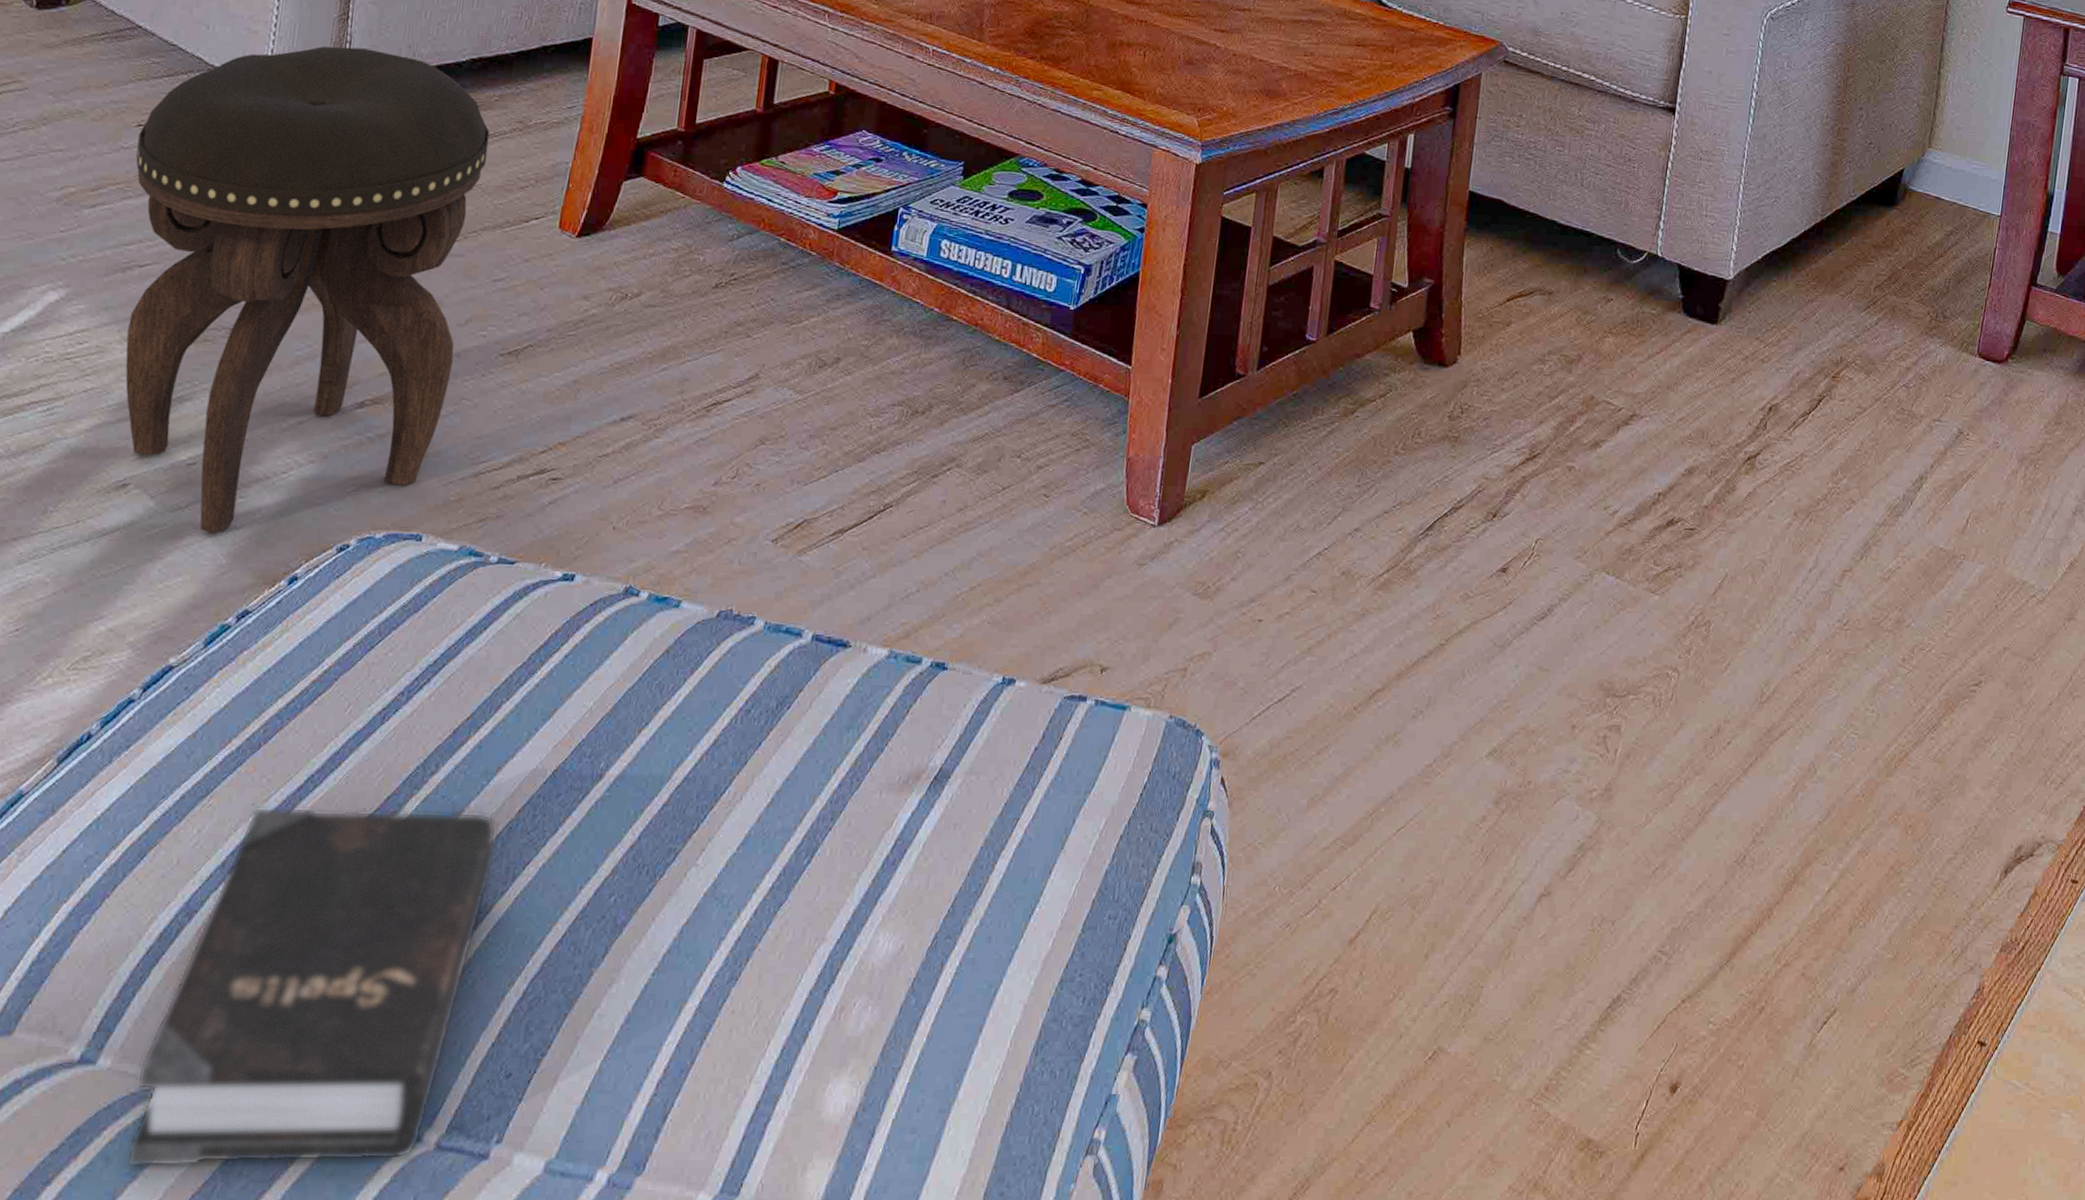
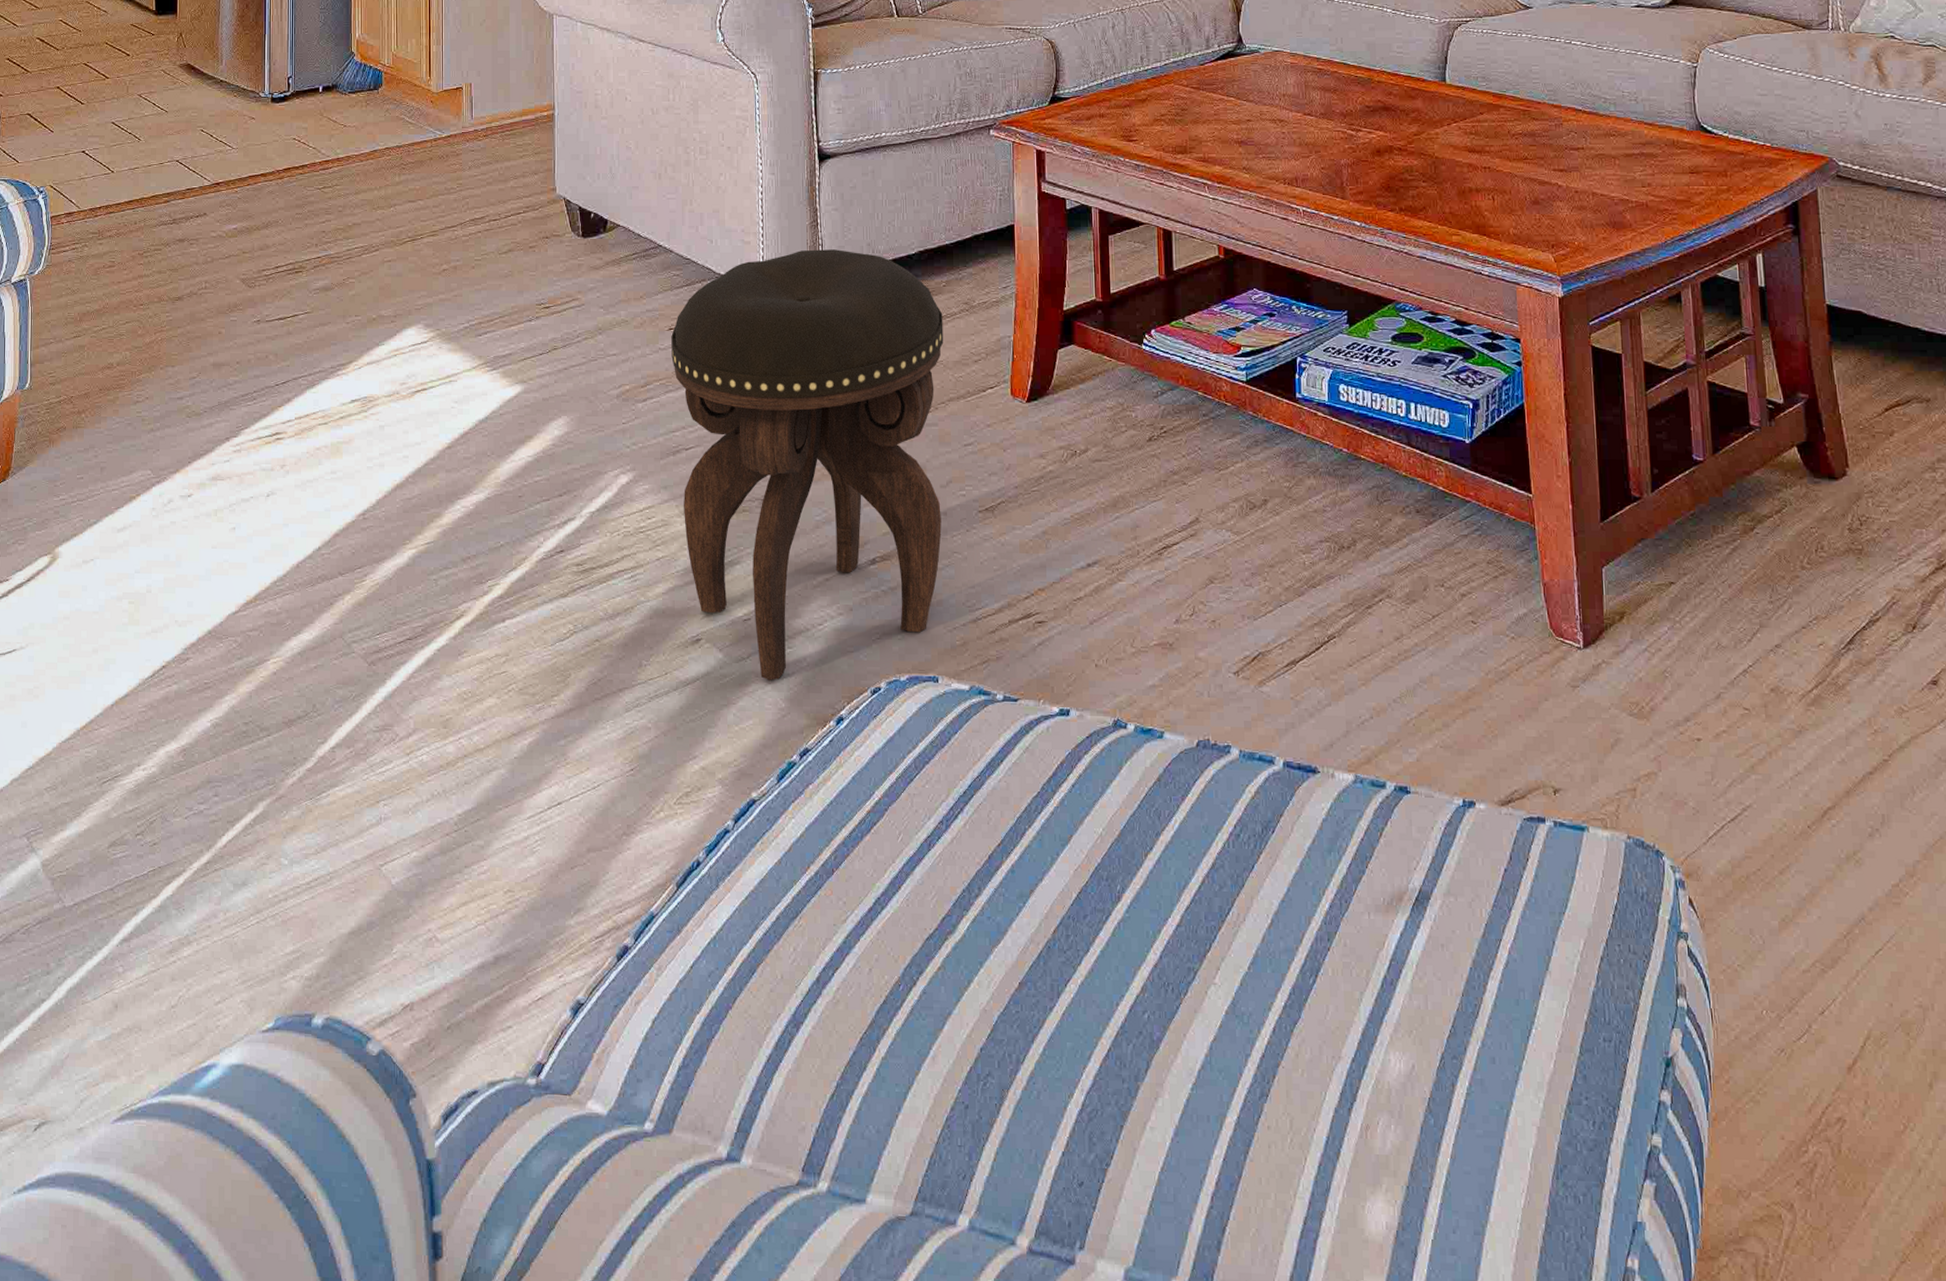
hardback book: present [126,806,498,1168] -> none [774,927,1041,1262]

